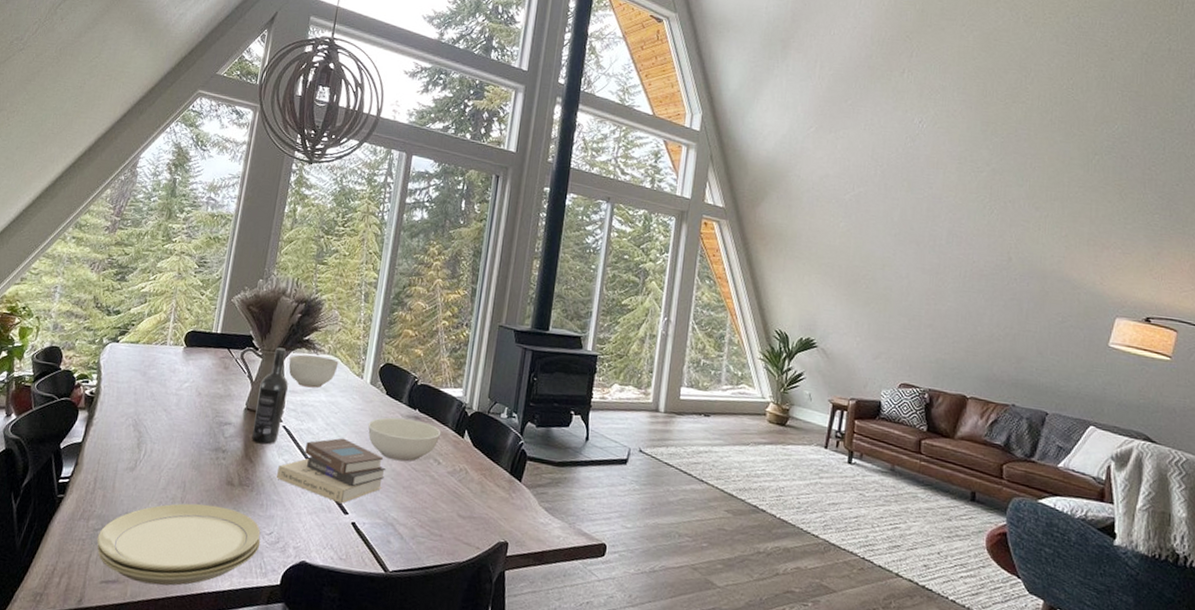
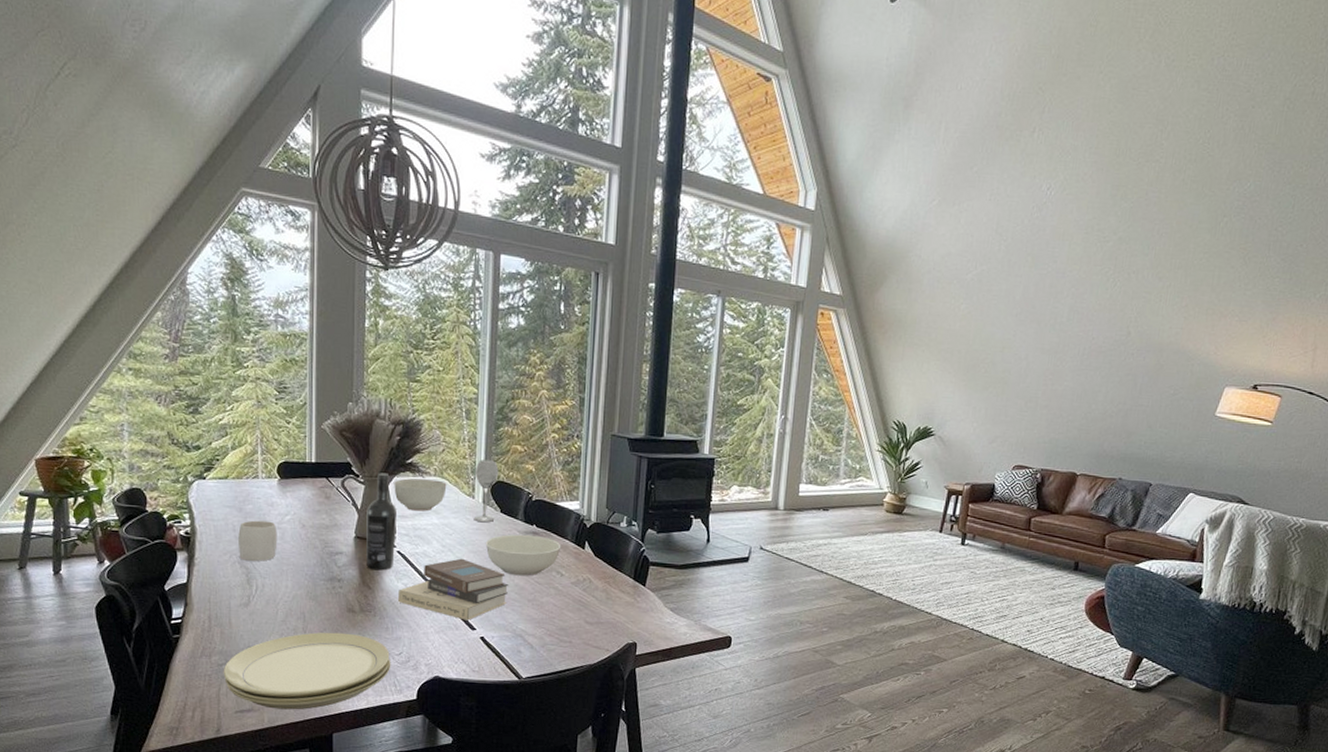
mug: none [135,385,175,427] -> present [238,520,278,562]
wineglass: none [359,341,389,404] -> present [473,460,499,523]

